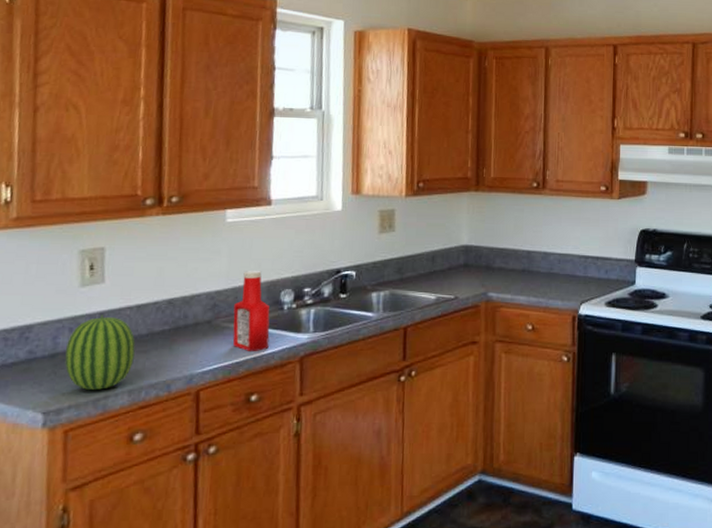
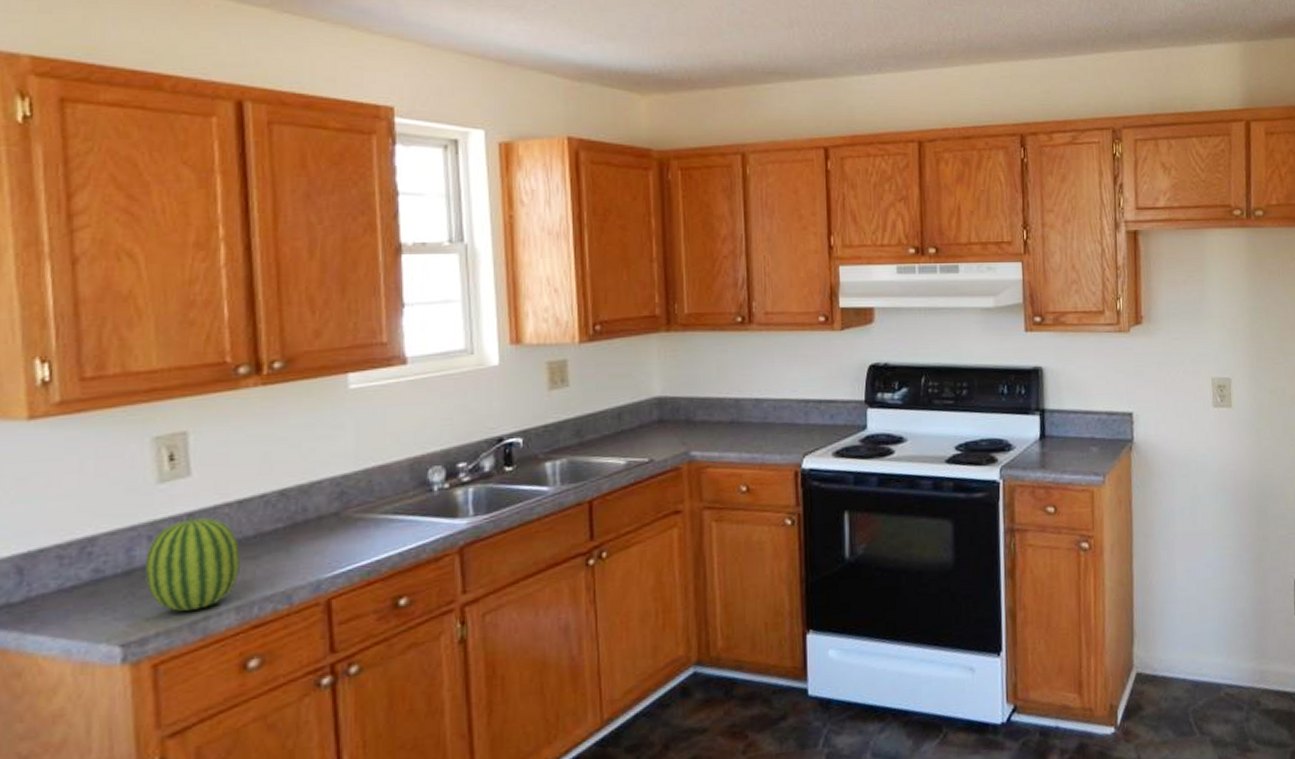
ketchup bottle: present [232,270,270,352] -> none [368,445,417,547]

